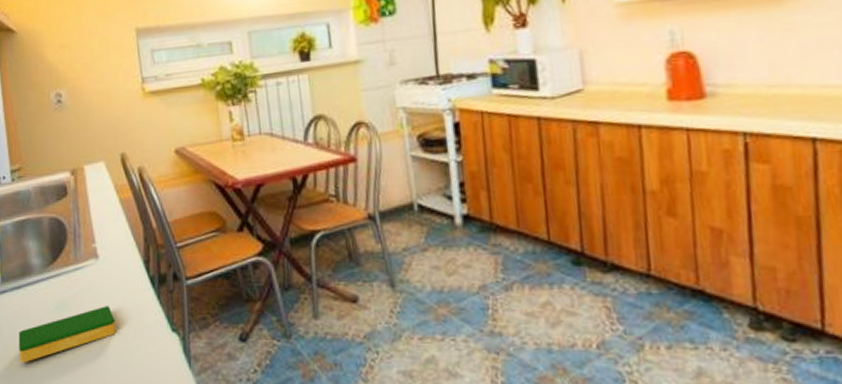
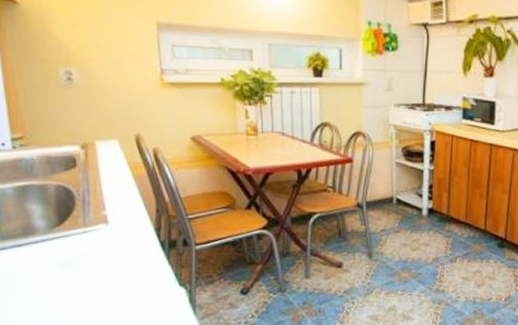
dish sponge: present [18,306,117,363] -> none [19,264,125,311]

